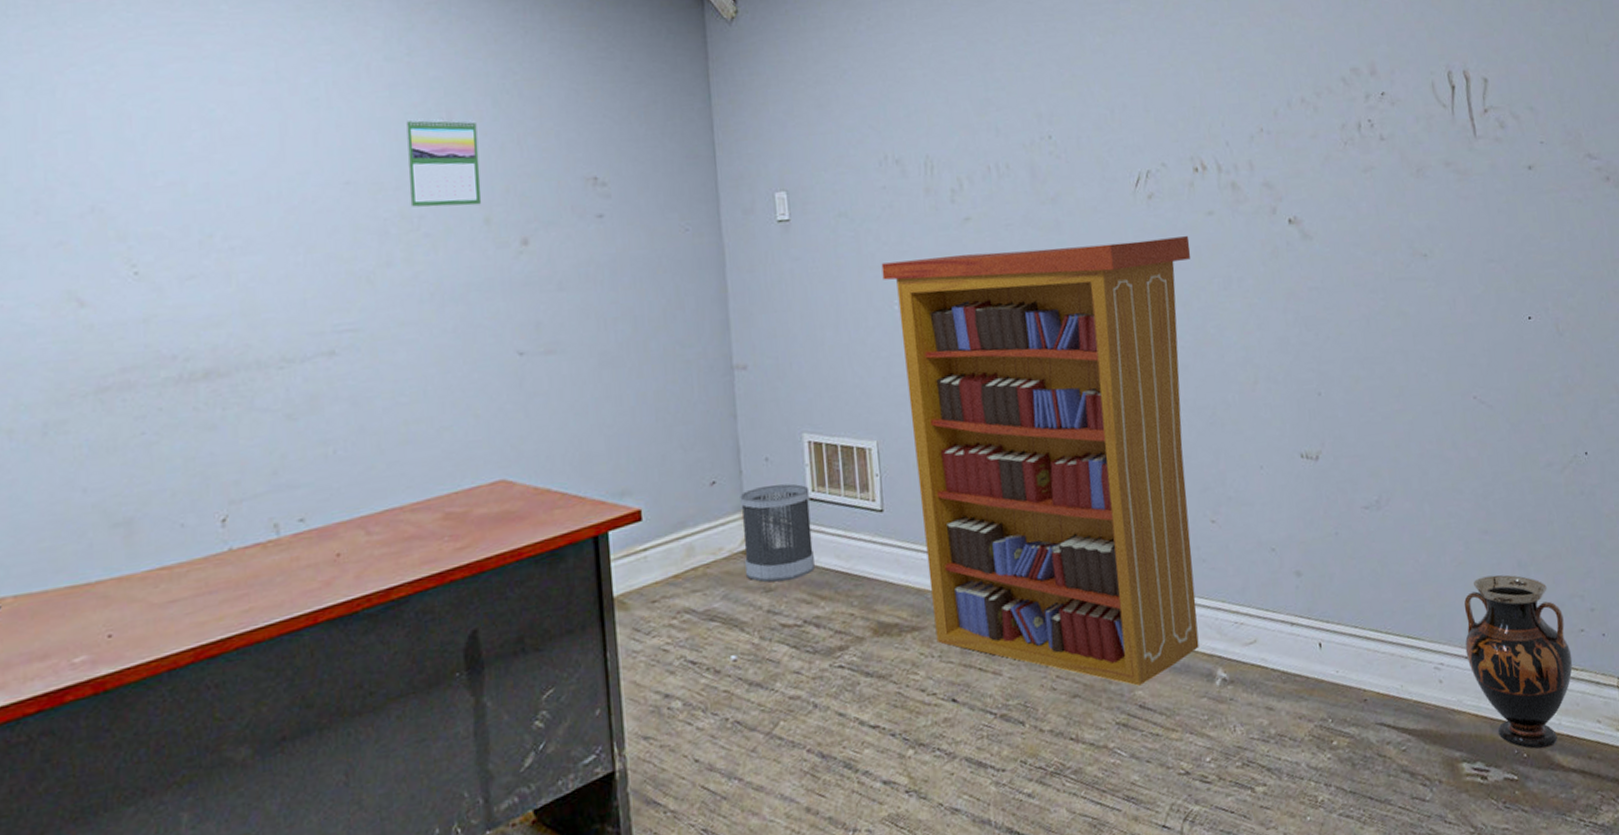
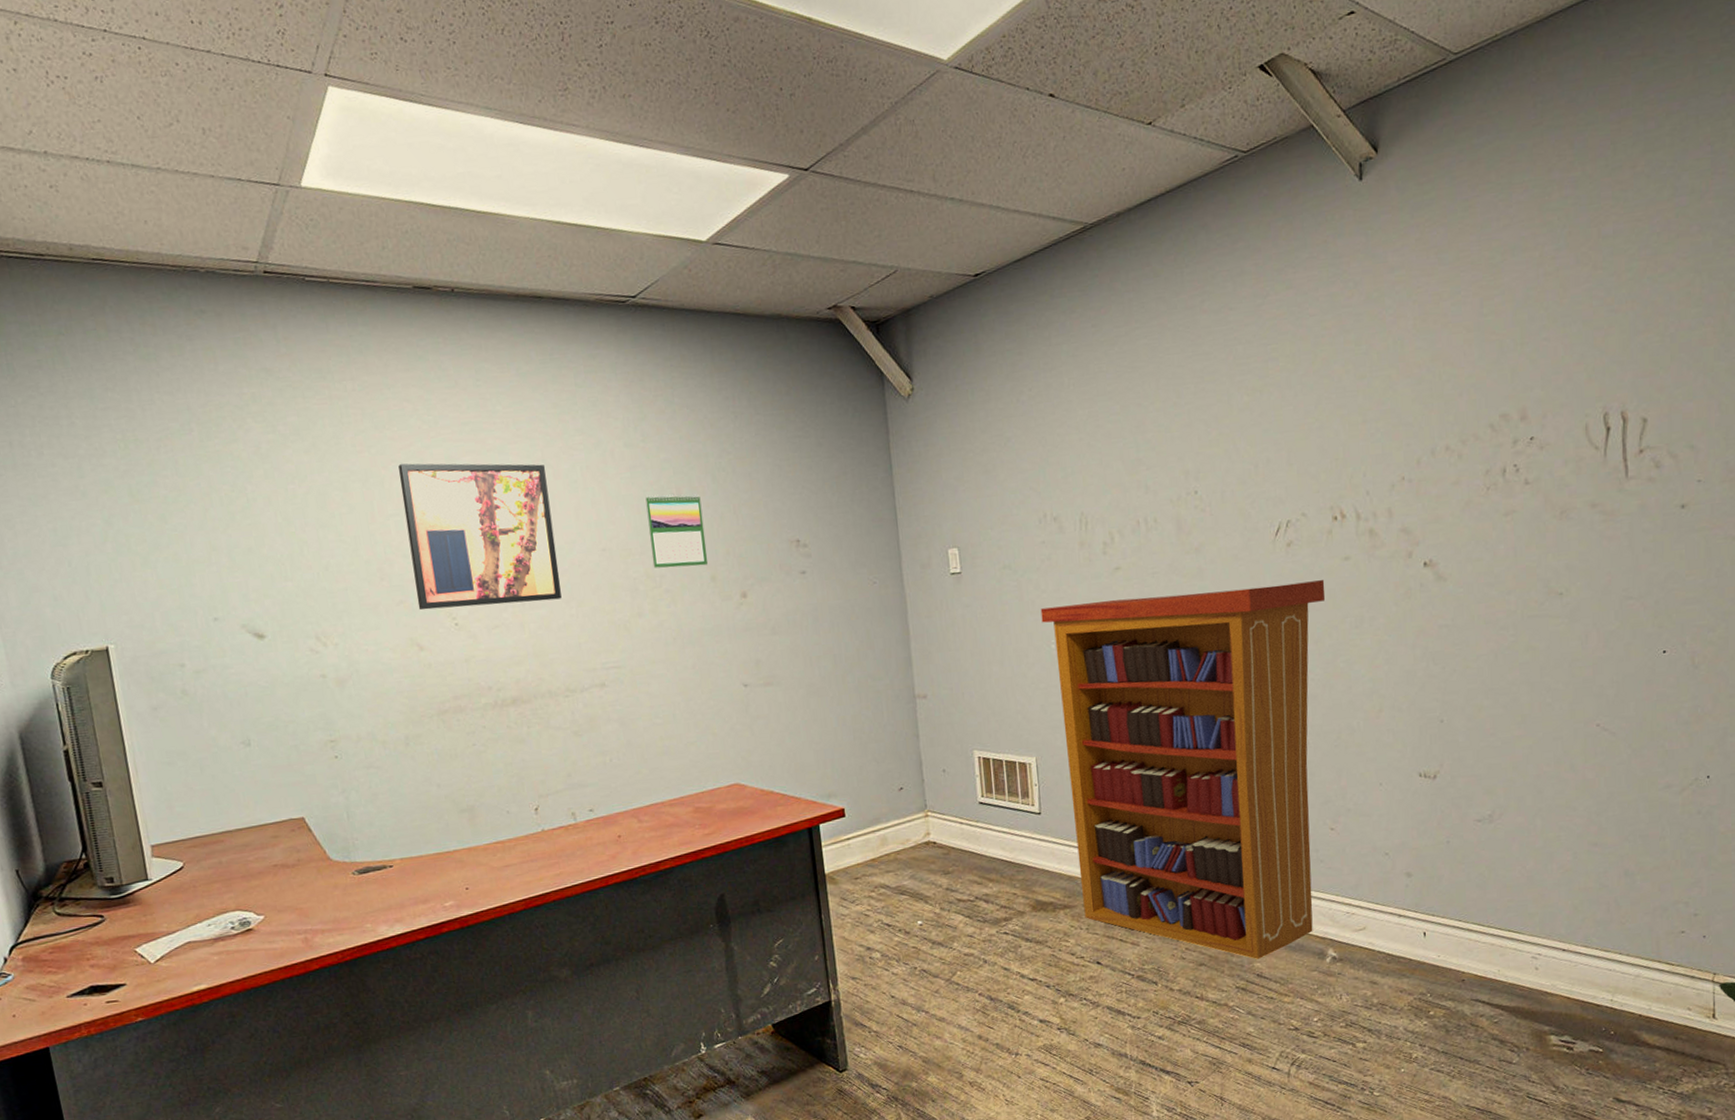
wall art: none [78,68,286,255] -> present [398,463,562,611]
wastebasket: present [740,483,815,583] -> none [923,790,984,867]
vase: present [1464,574,1573,749] -> none [1563,881,1670,1029]

